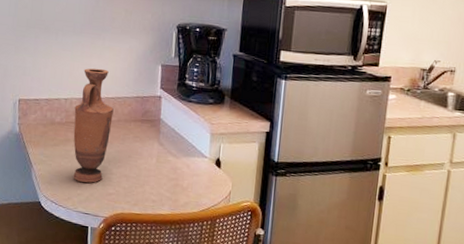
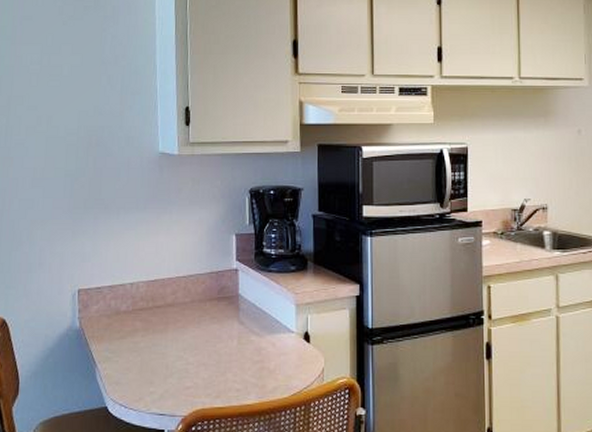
vase: present [73,68,114,183] -> none [141,245,186,377]

